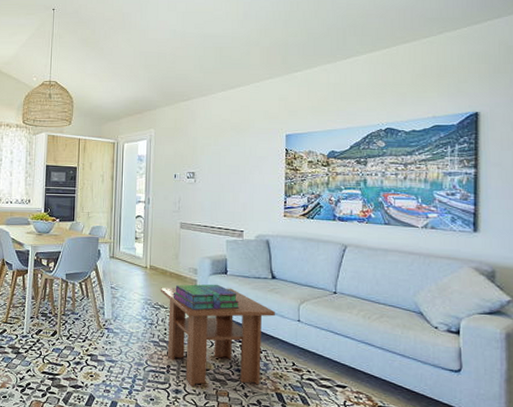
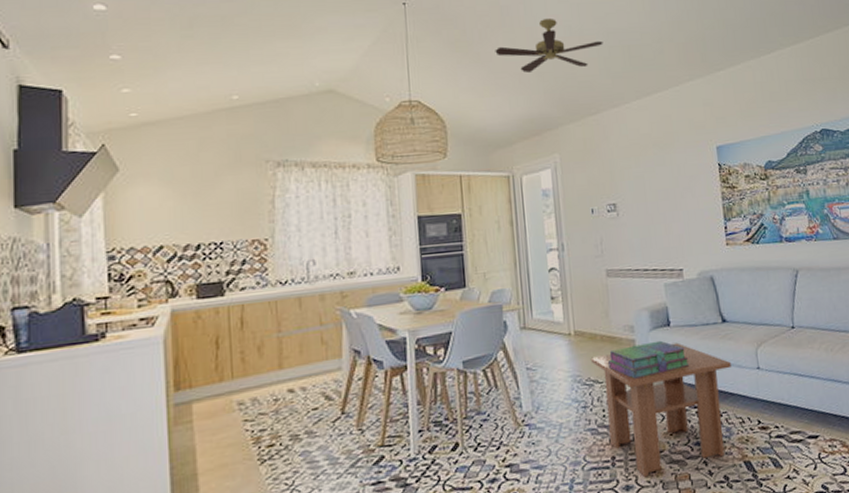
ceiling fan: none [115,23,200,66] -> present [495,17,603,74]

